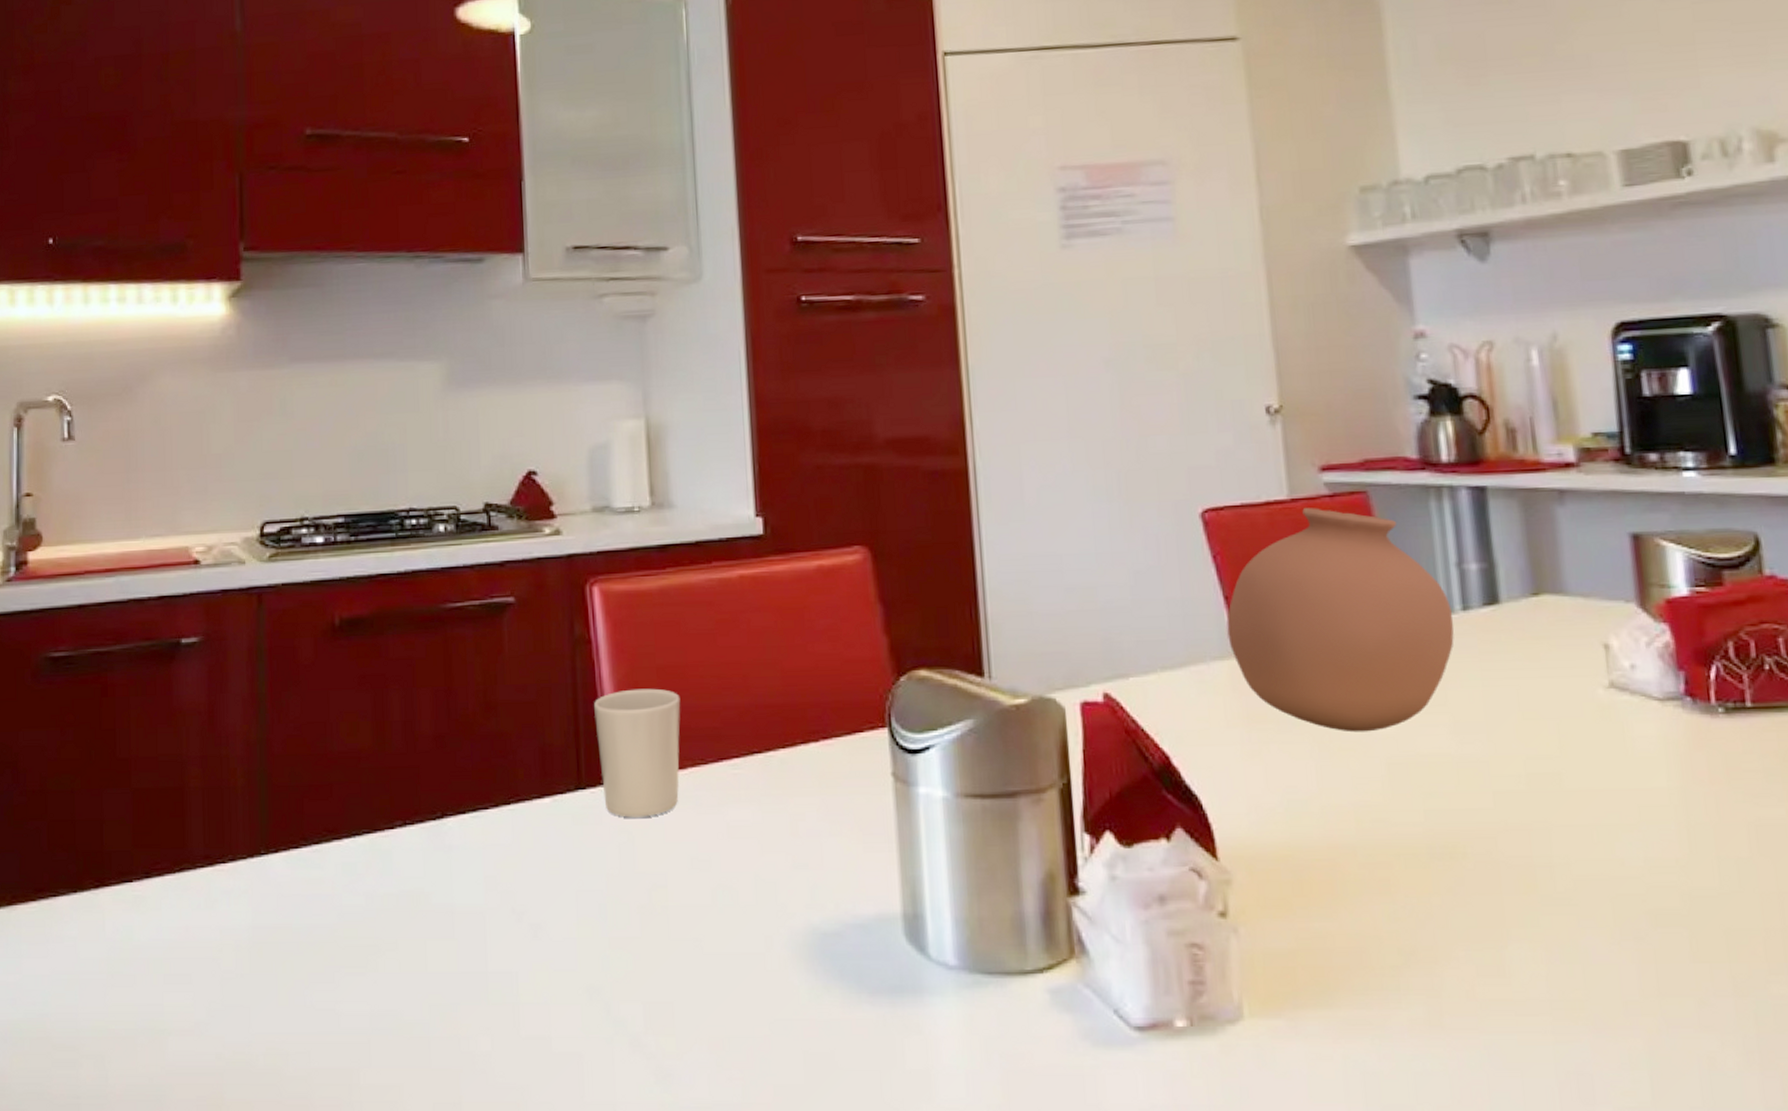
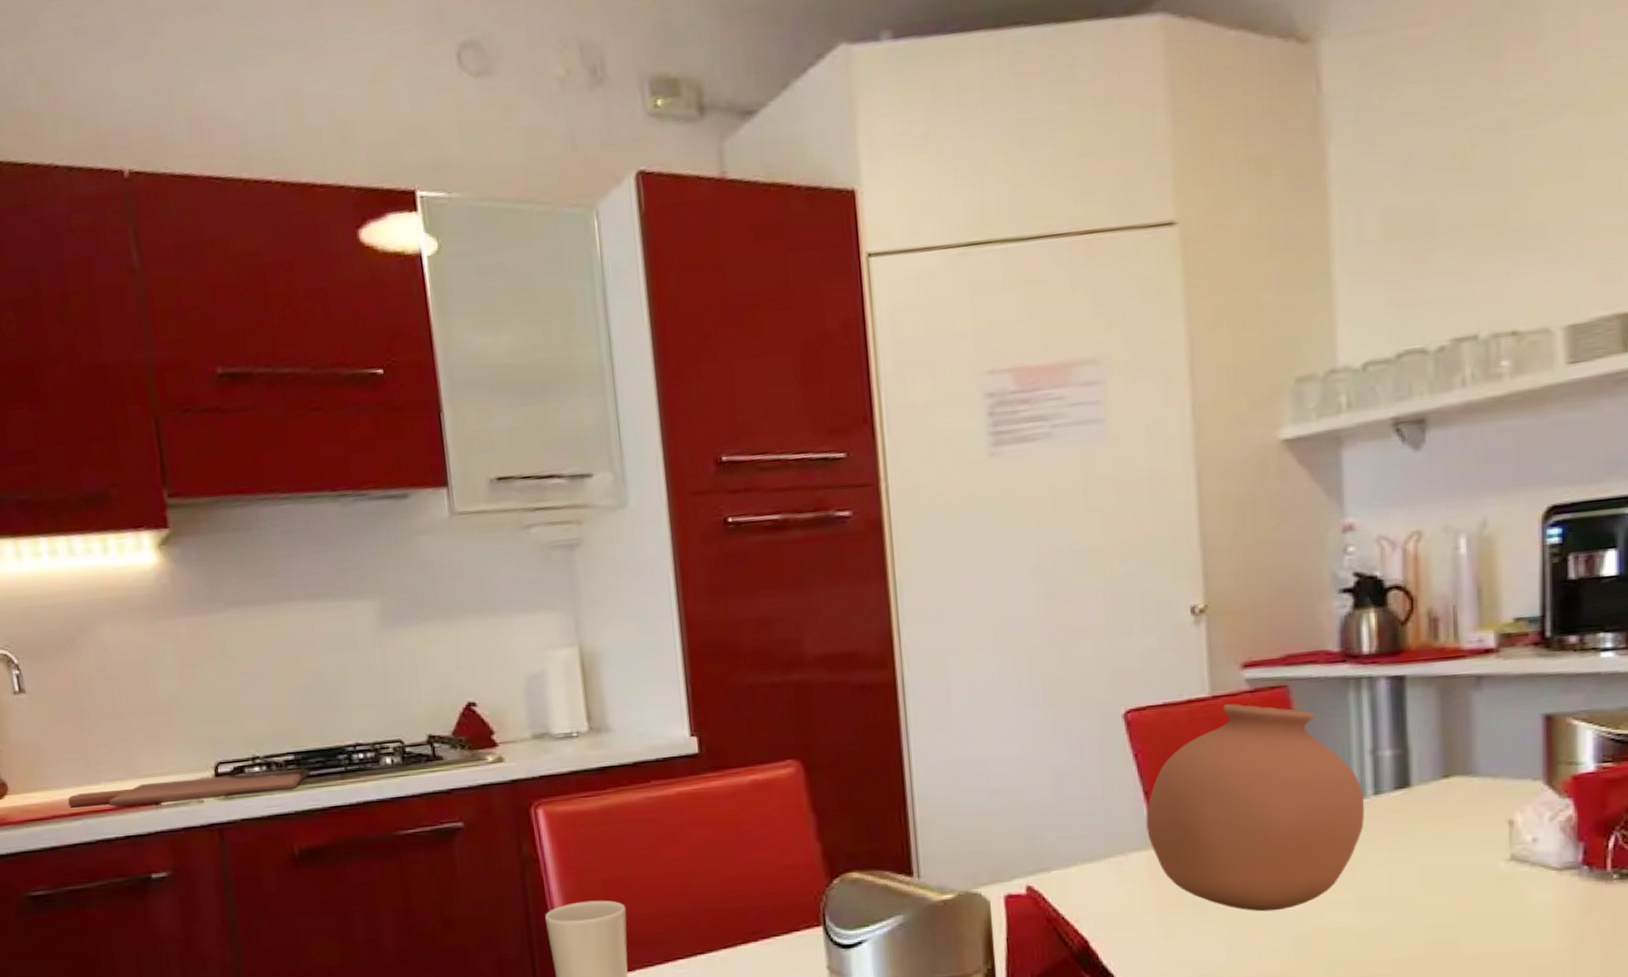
cutting board: none [104,533,359,565] -> present [68,769,310,808]

